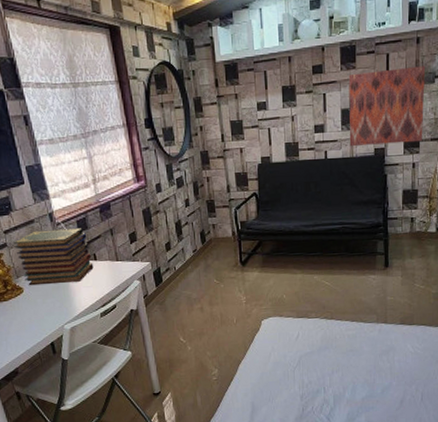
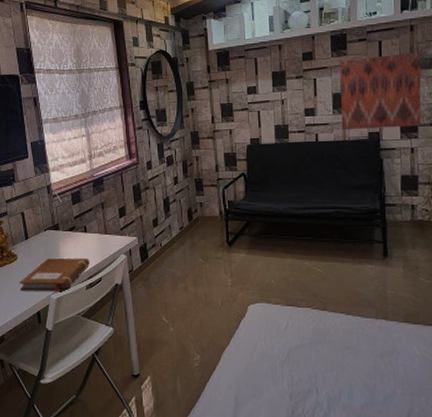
book stack: present [13,228,94,286] -> none [13,201,83,254]
notebook: none [28,286,102,323] -> present [19,259,90,291]

